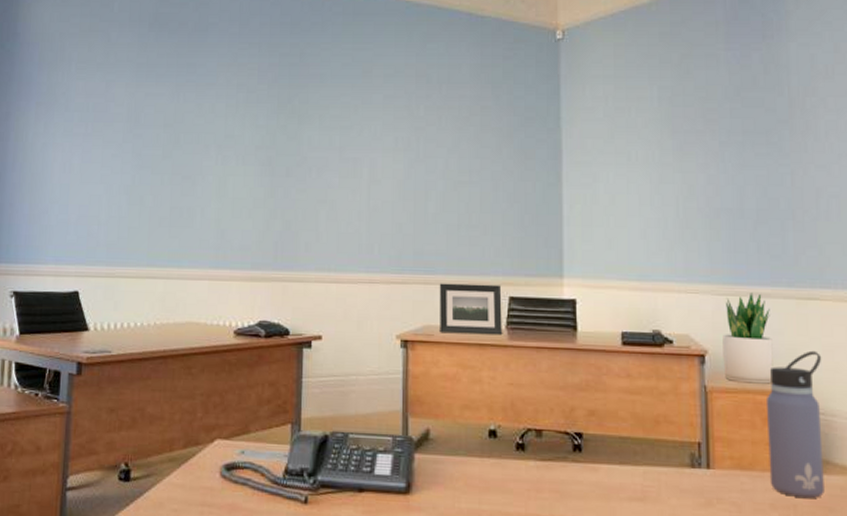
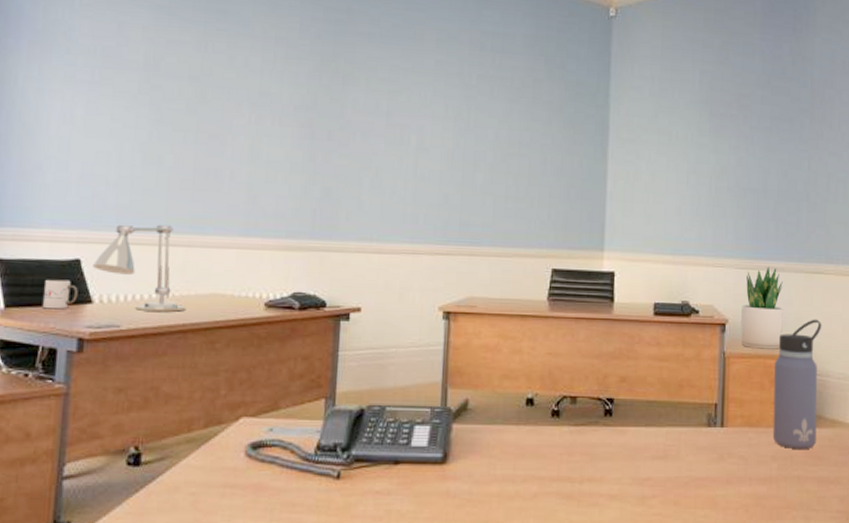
mug: none [48,309,77,336] -> present [42,279,78,310]
desk lamp: none [88,259,165,339] -> present [93,224,185,312]
picture frame: present [439,283,502,336] -> none [483,255,545,307]

